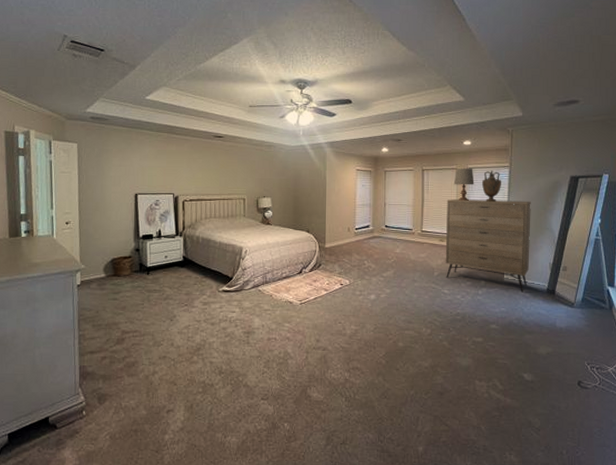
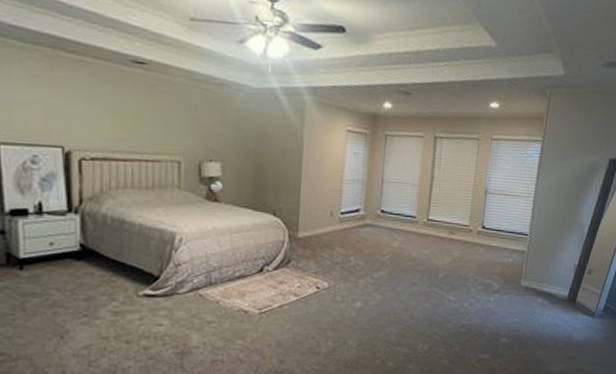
dresser: present [445,199,531,293] -> none [453,179,562,300]
lamp: present [453,167,474,201] -> none [472,138,499,183]
decorative urn: present [482,170,502,202] -> none [507,144,532,186]

